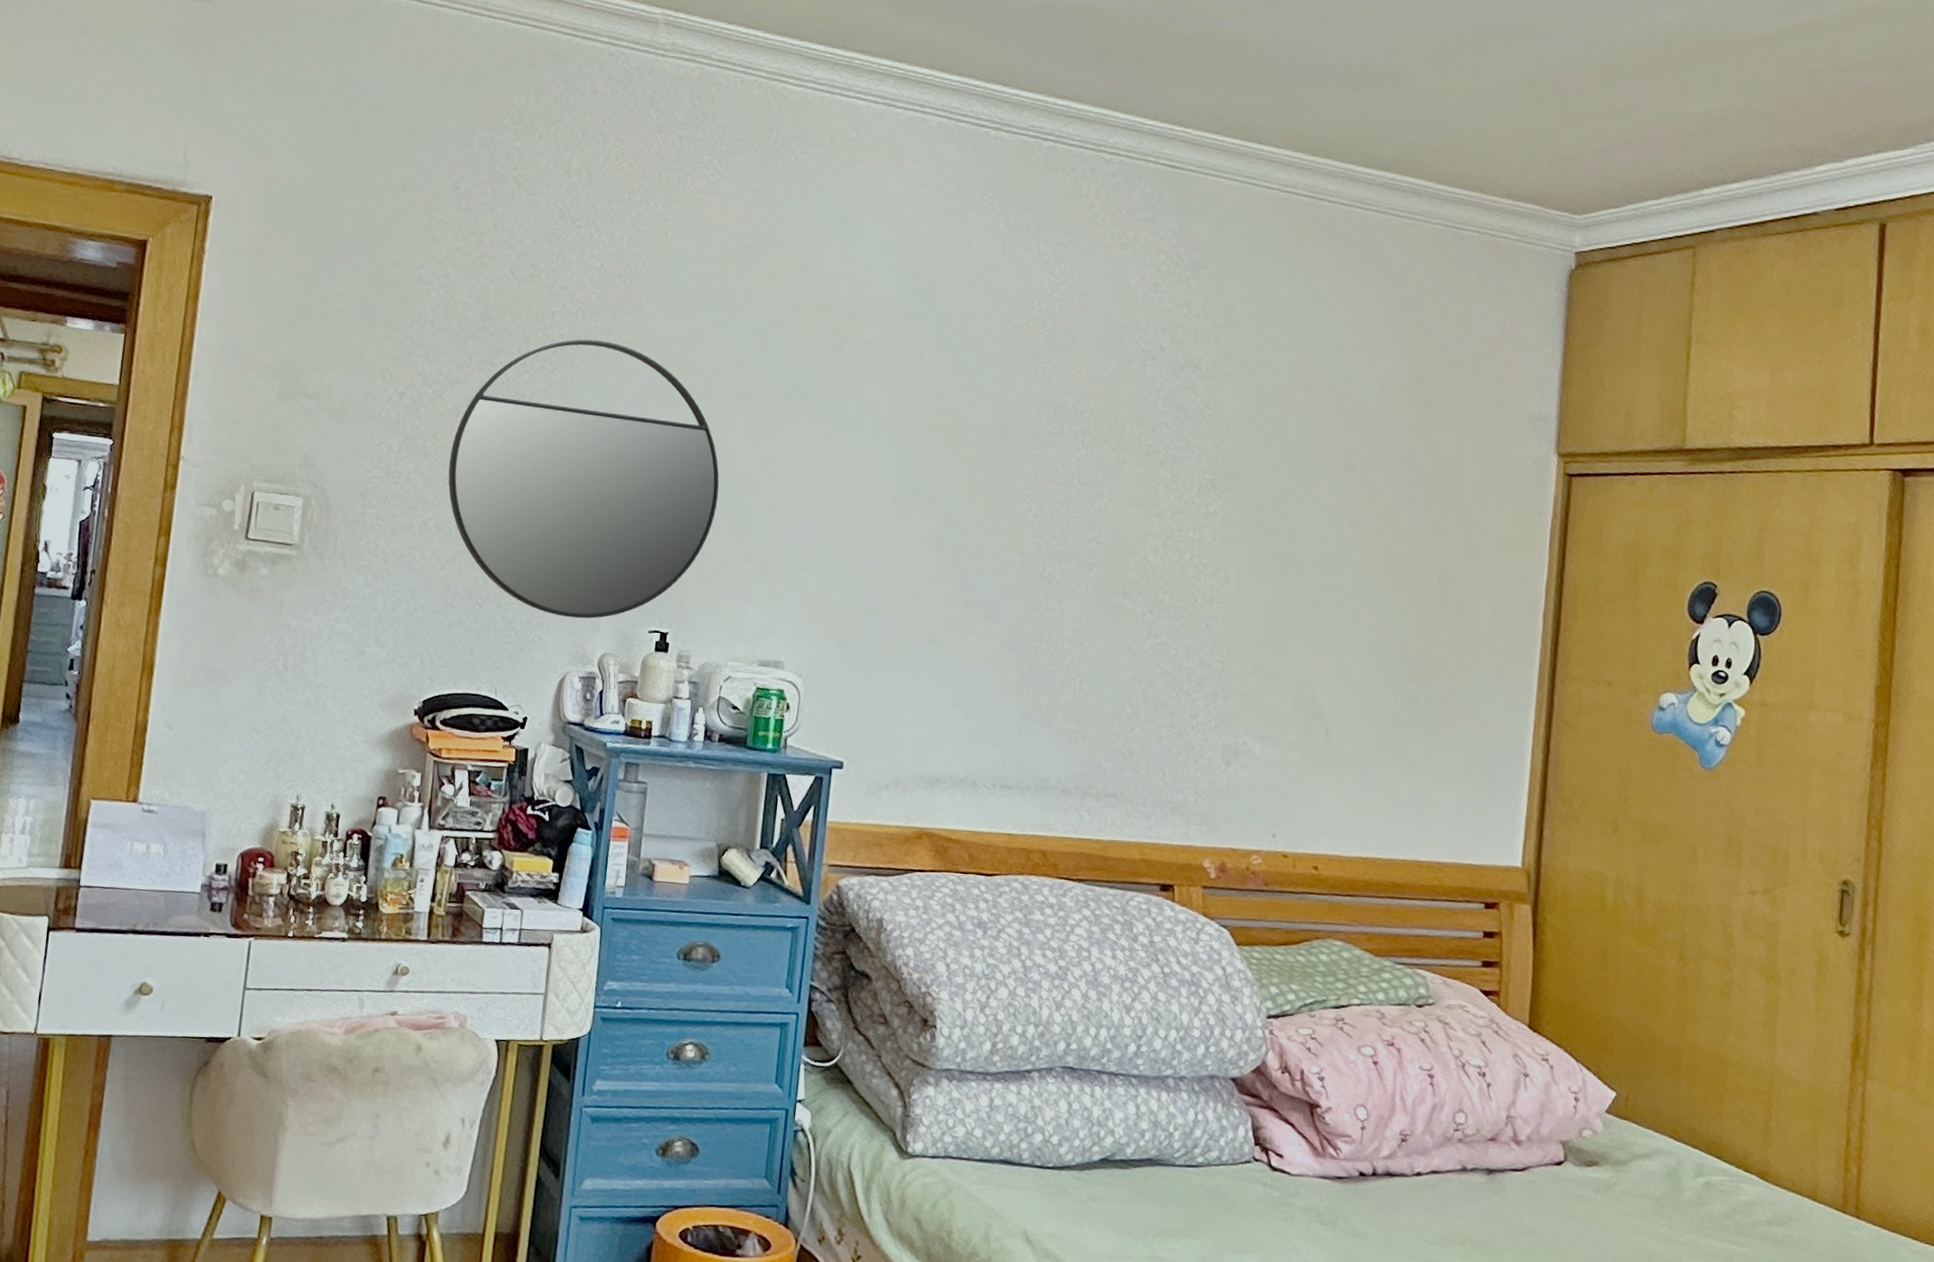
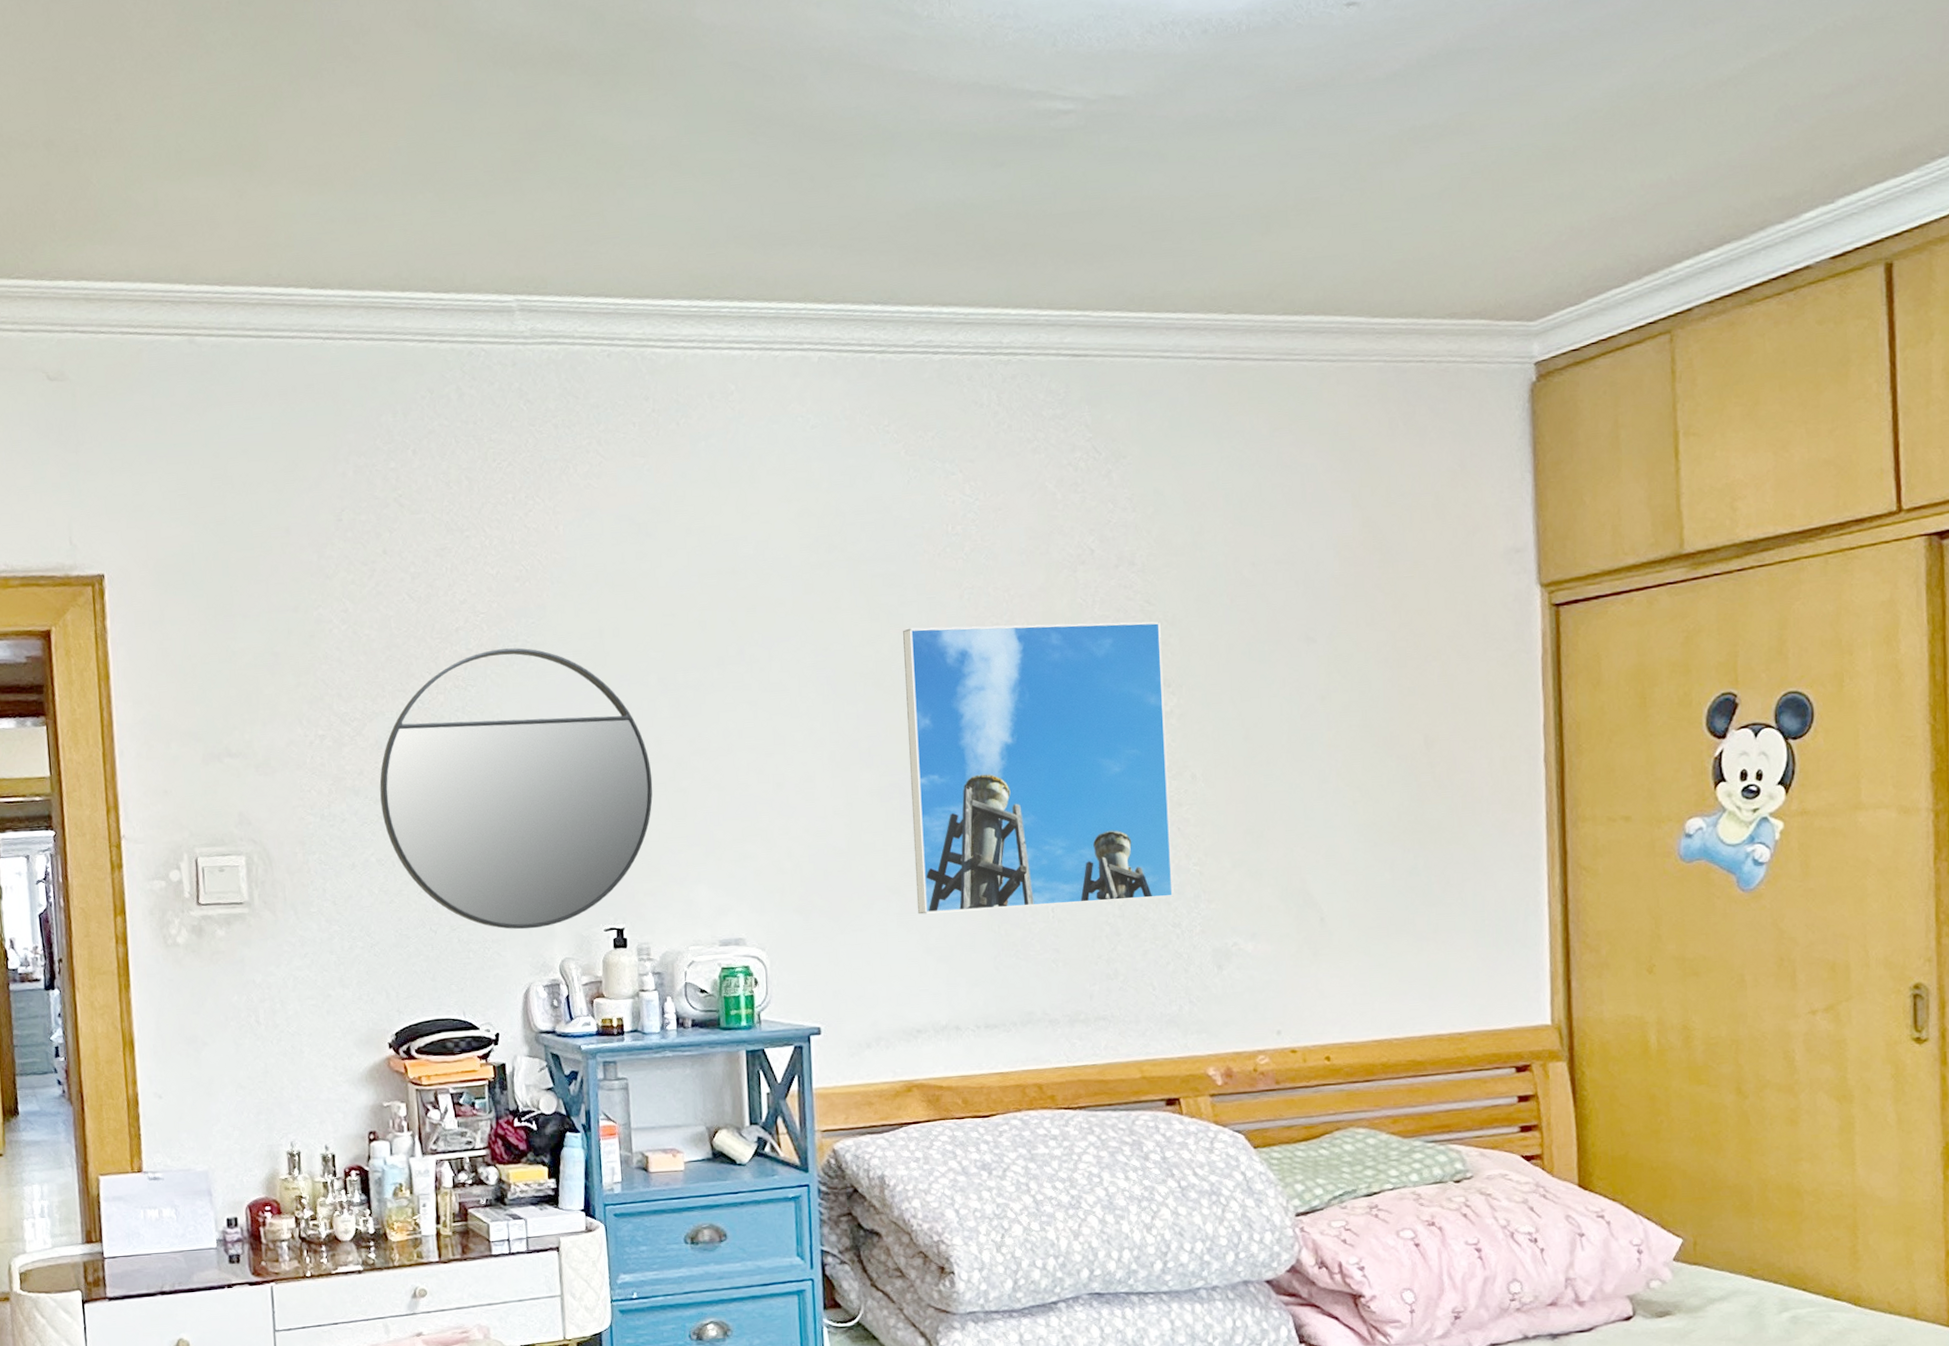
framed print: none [952,390,1216,689] -> present [903,621,1174,915]

